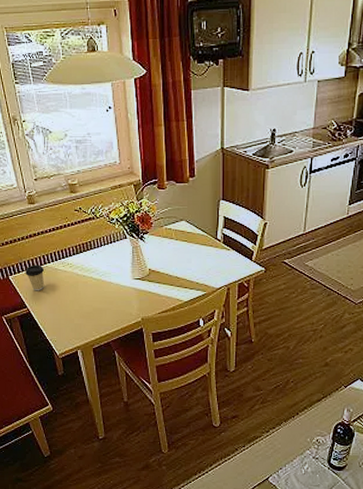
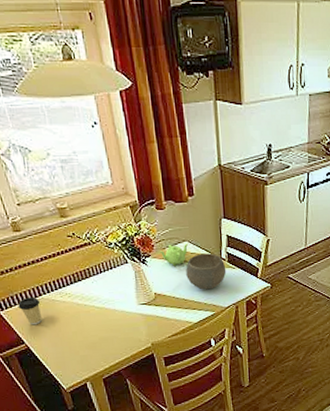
teapot: none [157,222,186,244] -> present [159,243,189,266]
bowl: none [181,233,221,269] -> present [186,253,227,290]

